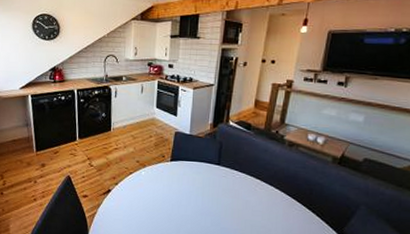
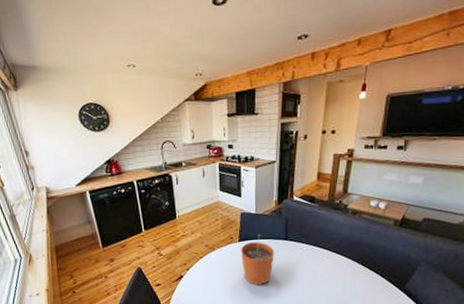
plant pot: none [171,155,206,210] -> present [241,234,275,286]

